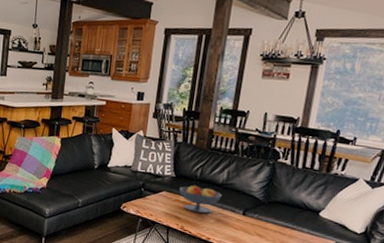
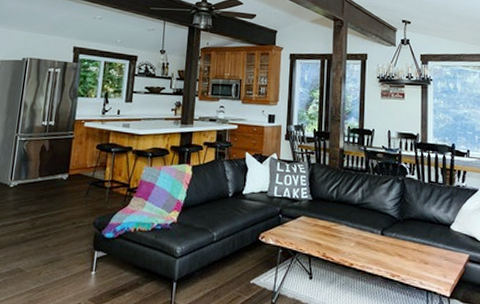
fruit bowl: present [179,185,222,214] -> none [317,207,359,237]

